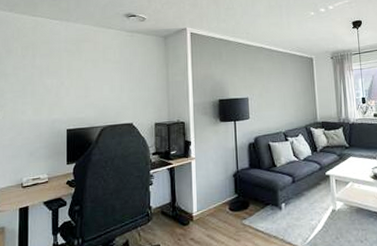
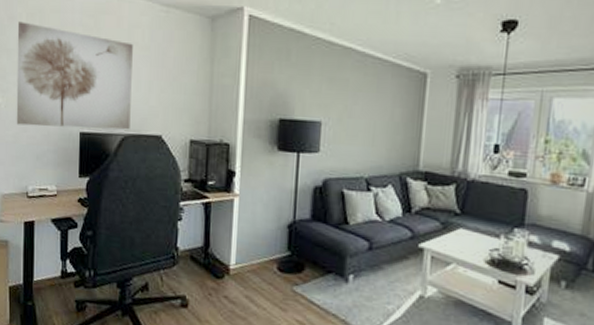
wall art: none [12,53,108,131] -> present [16,21,133,130]

